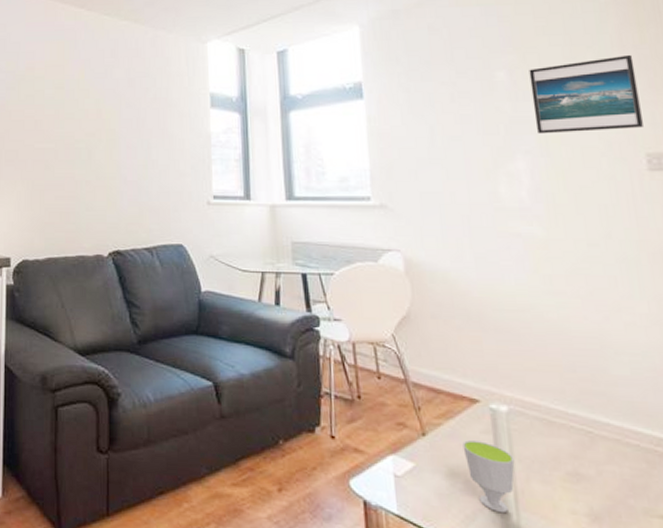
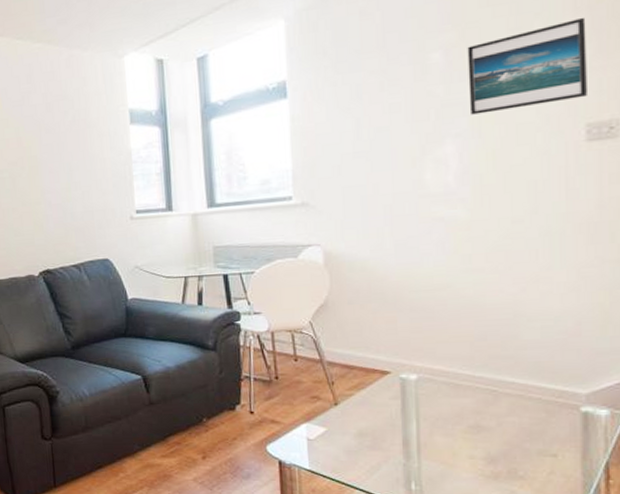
cup: present [462,440,515,512] -> none [372,406,420,461]

